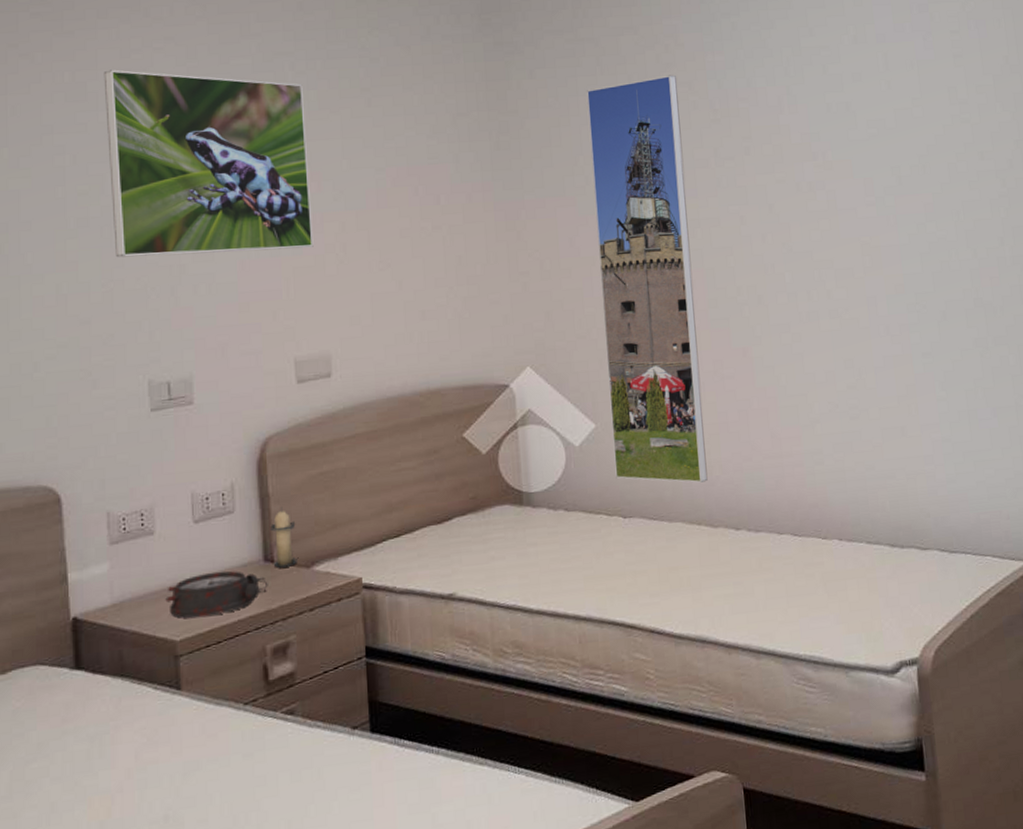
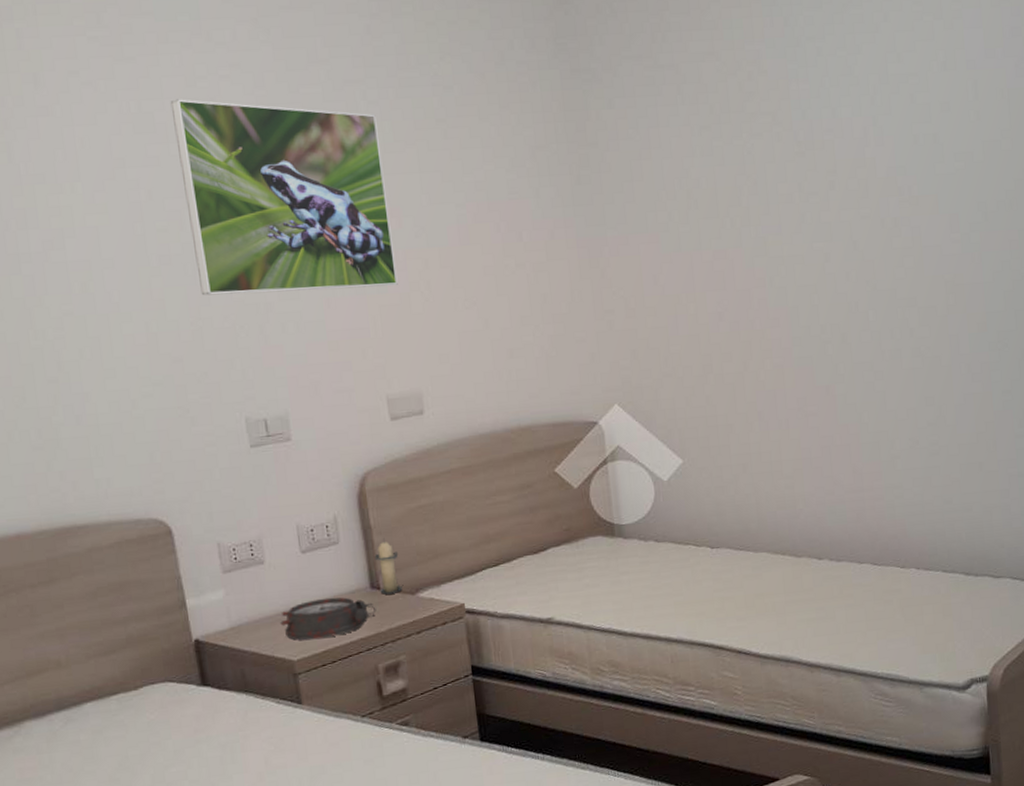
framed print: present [586,75,708,483] -> none [667,104,792,516]

